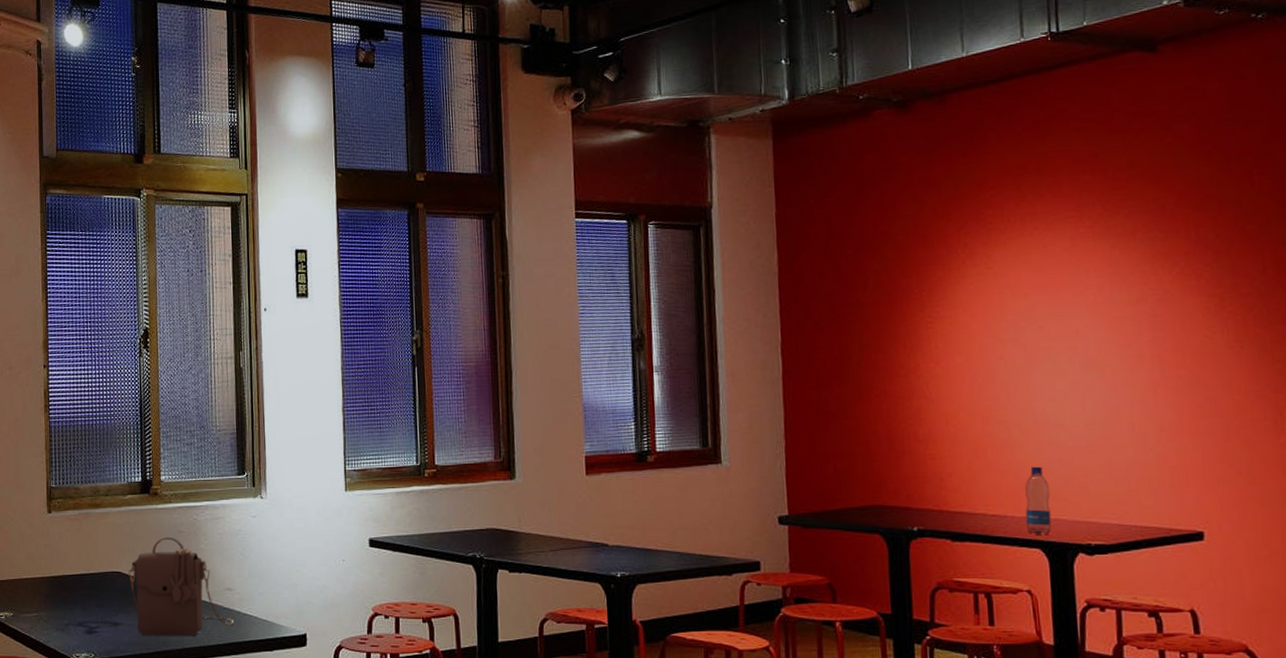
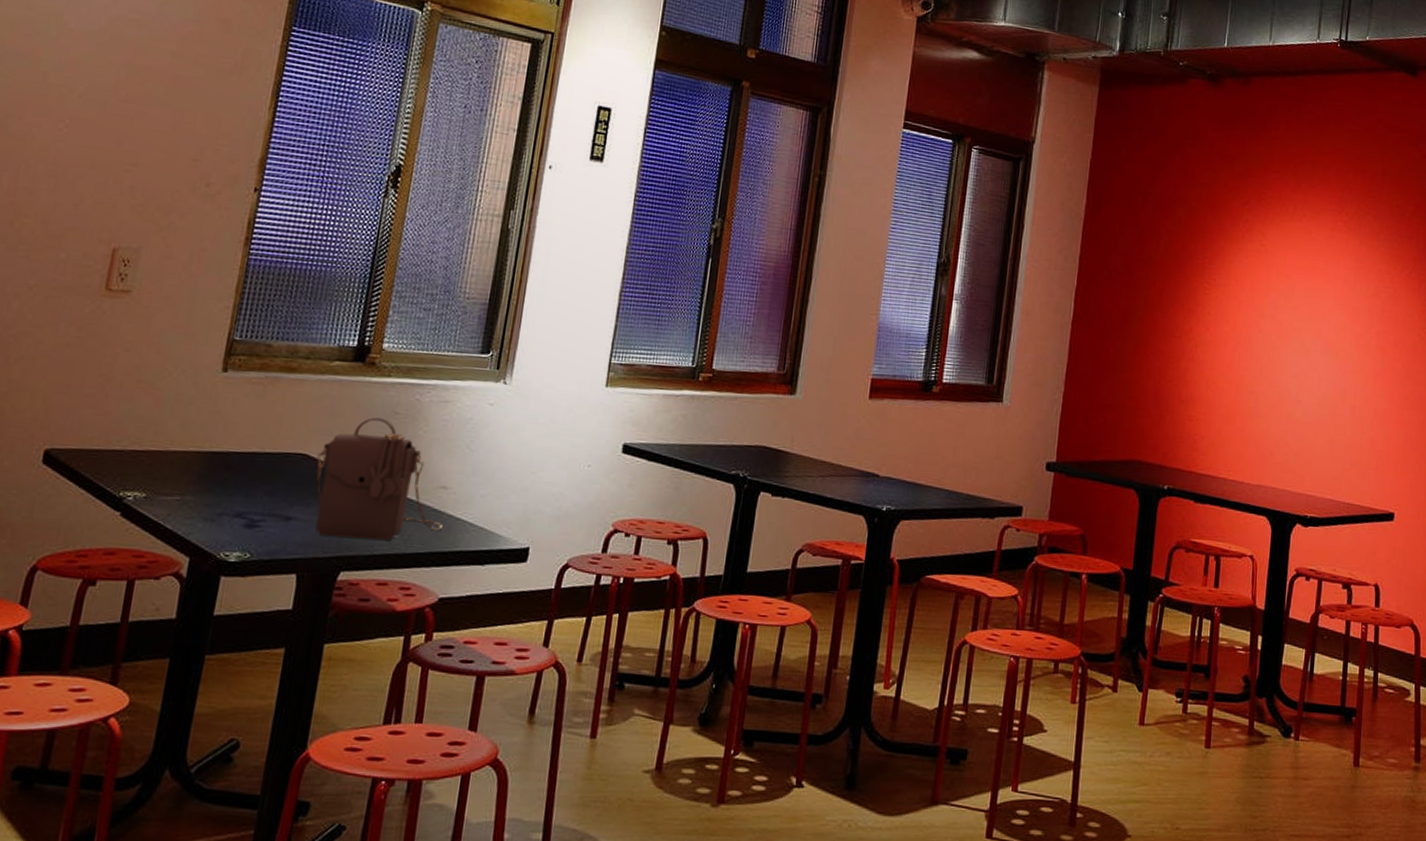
bottle: present [1025,466,1052,536] -> none [1257,437,1282,505]

